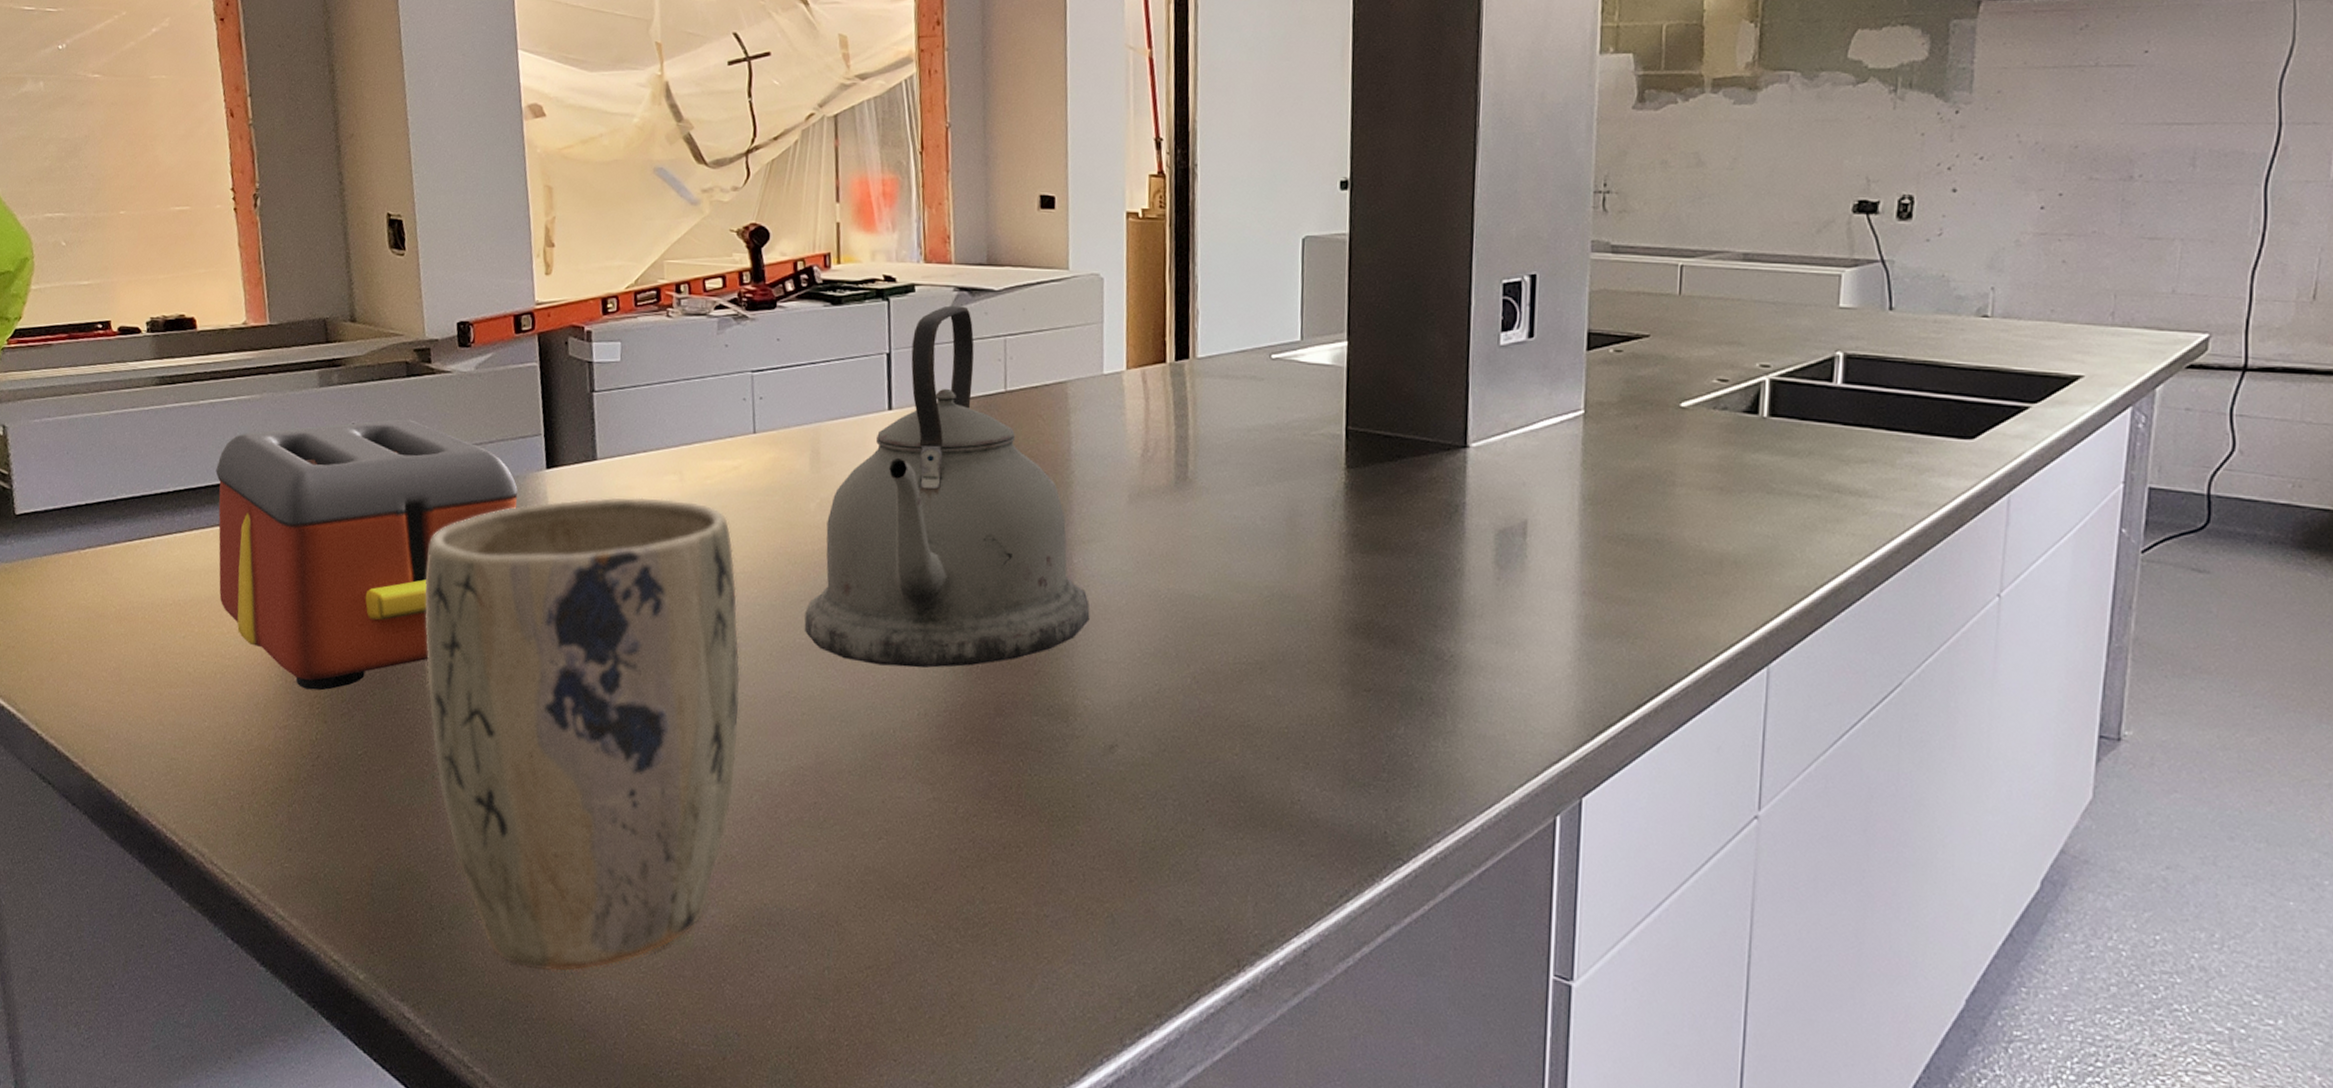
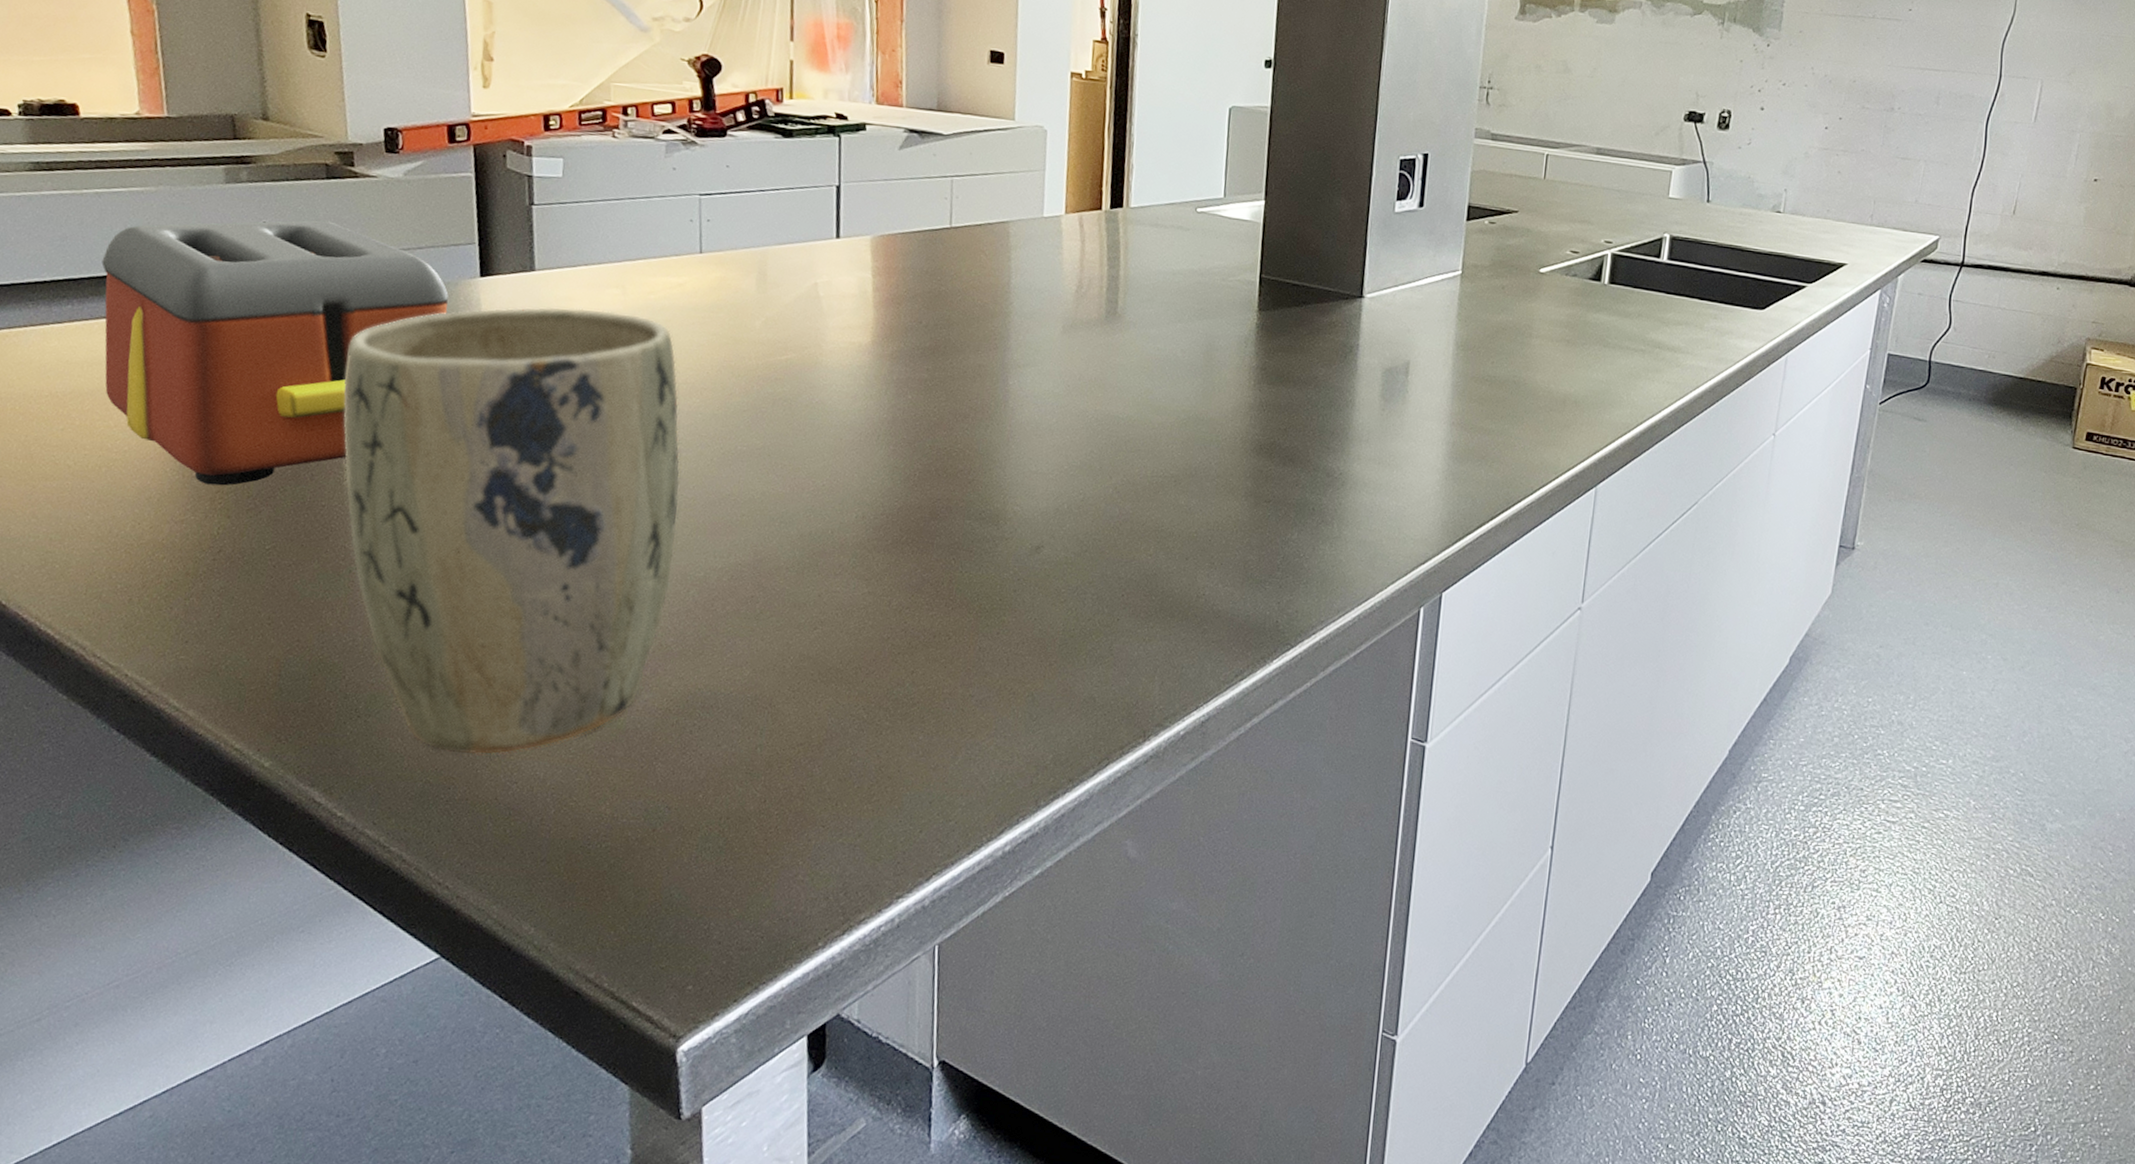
kettle: present [804,305,1090,668] -> none [746,145,1023,476]

